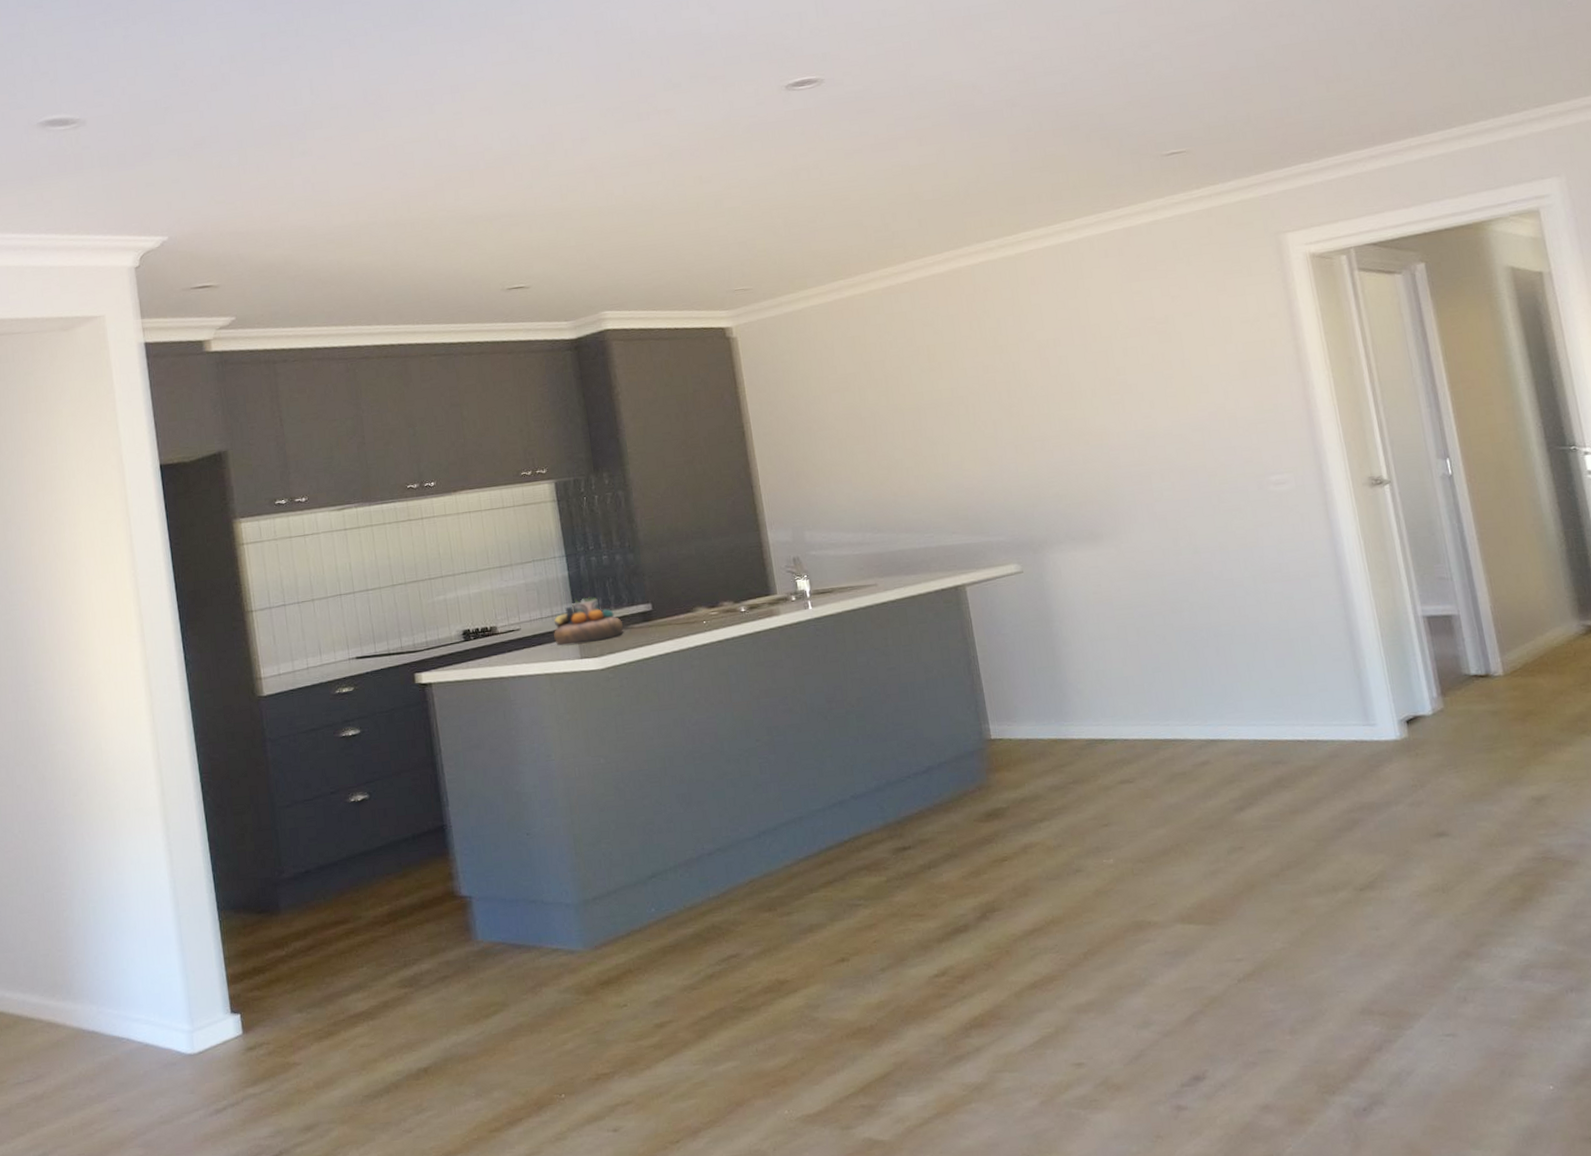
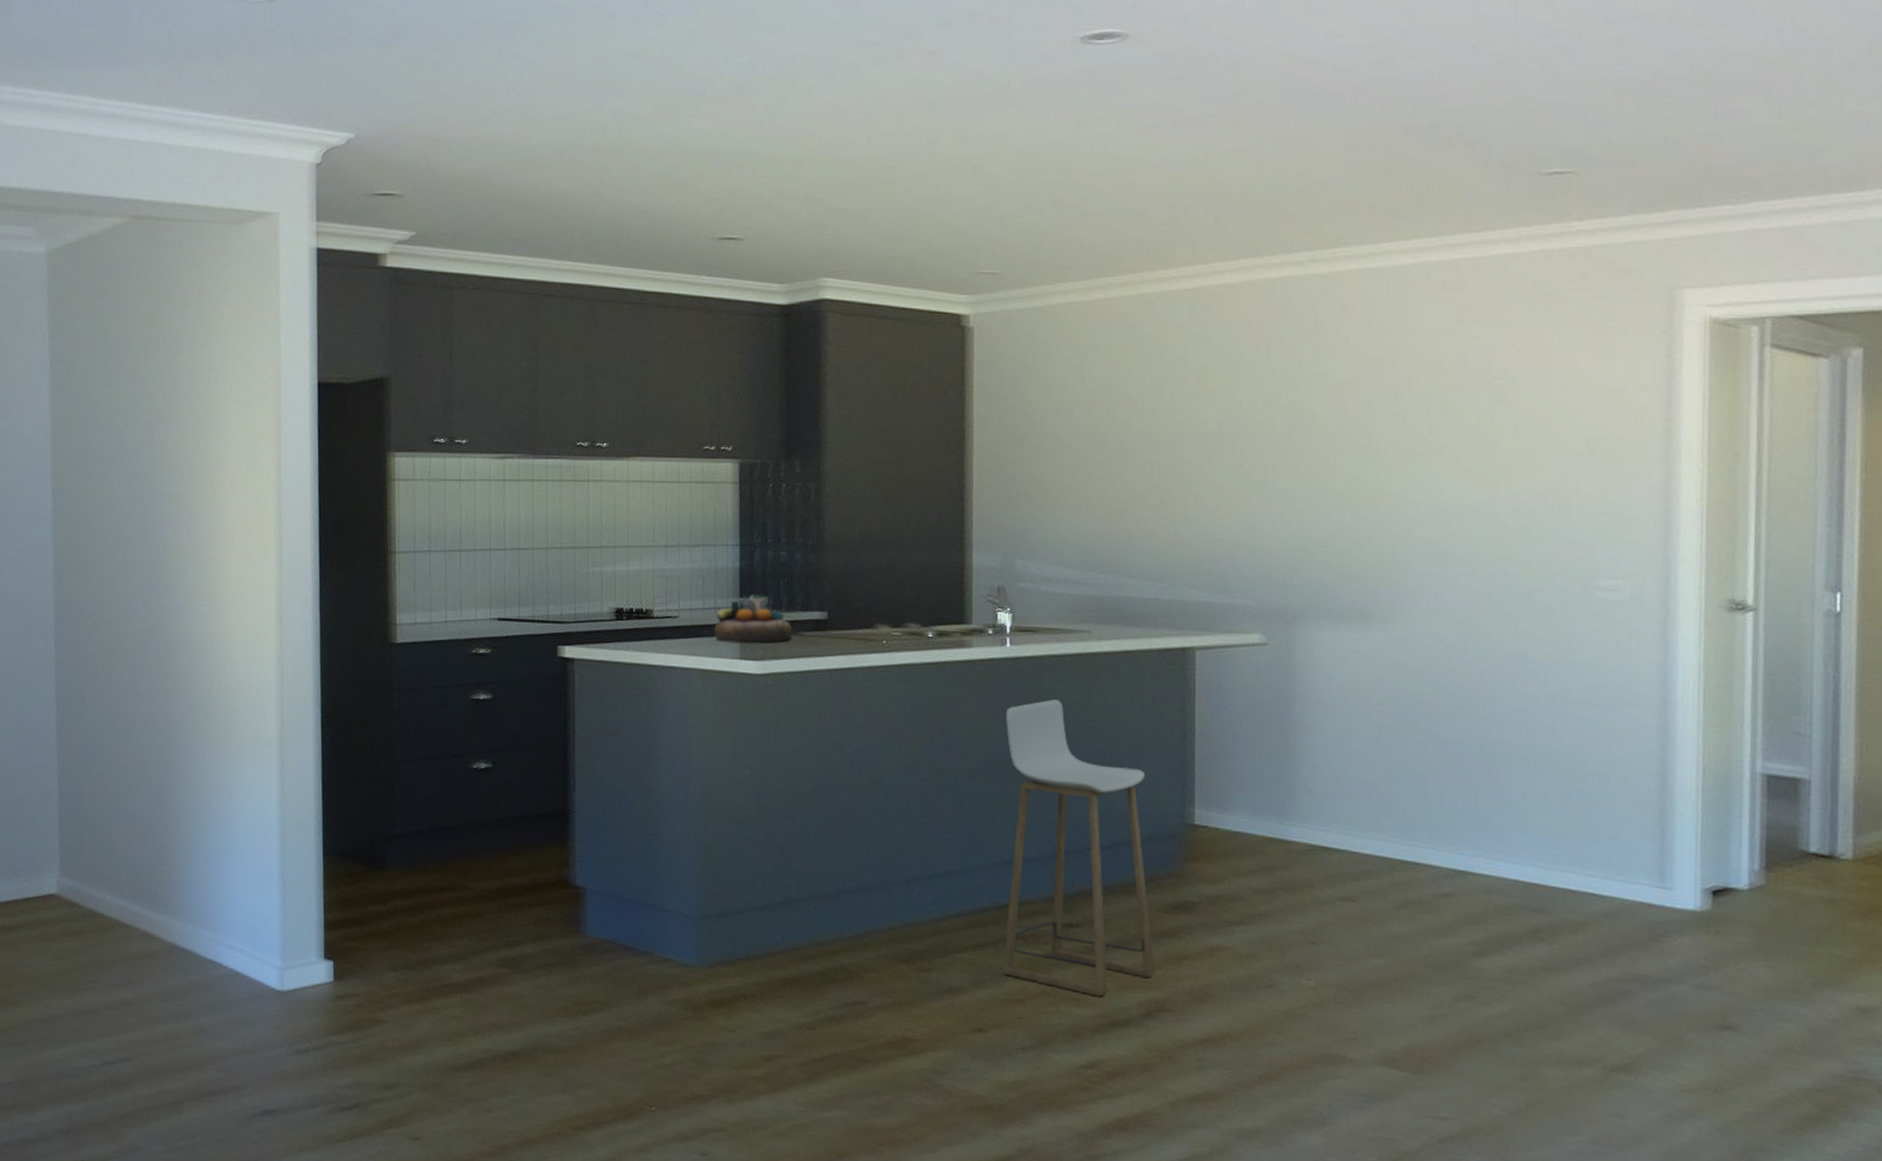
bar stool: none [817,649,982,909] -> present [1002,699,1155,997]

